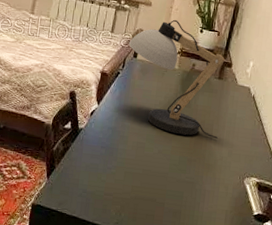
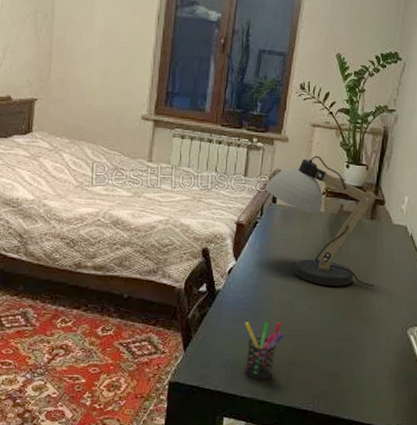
pen holder: none [97,158,134,212] -> present [244,321,283,382]

